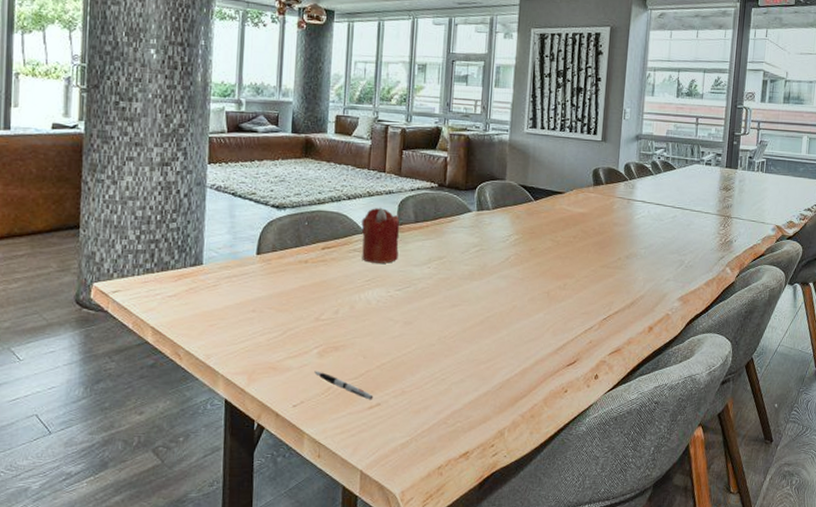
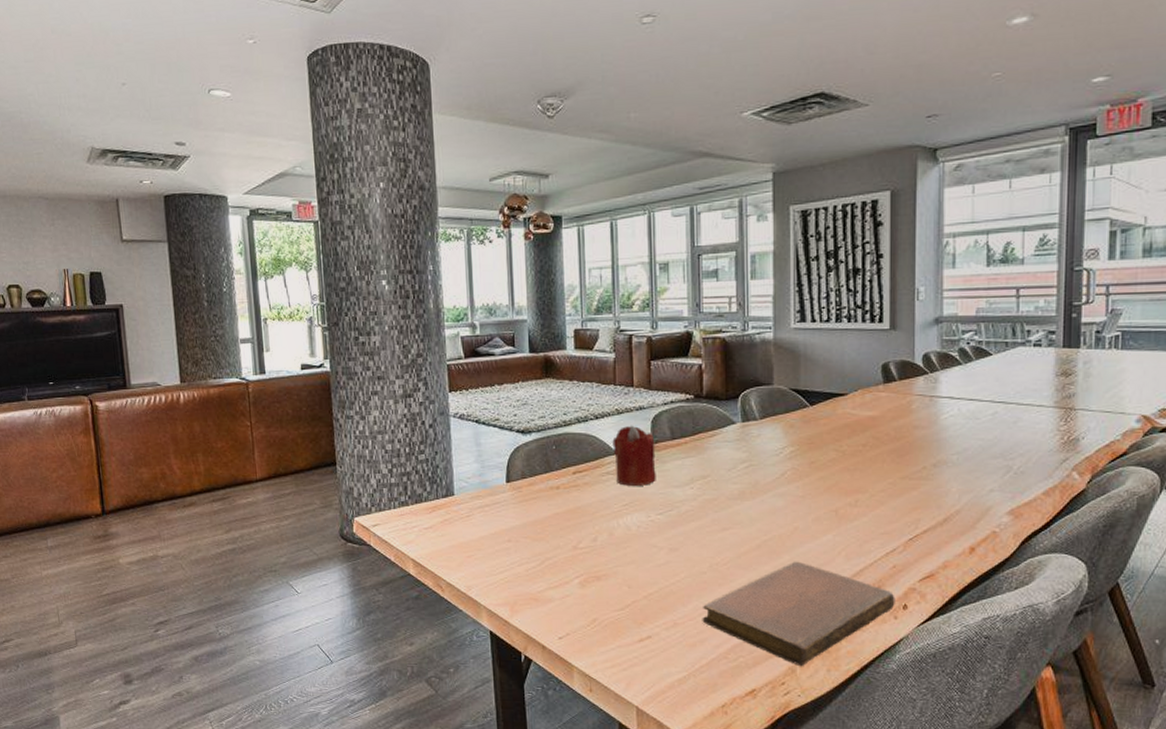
pen: present [314,371,374,400] -> none [577,601,643,633]
notebook: none [427,336,589,429] -> present [702,561,895,666]

